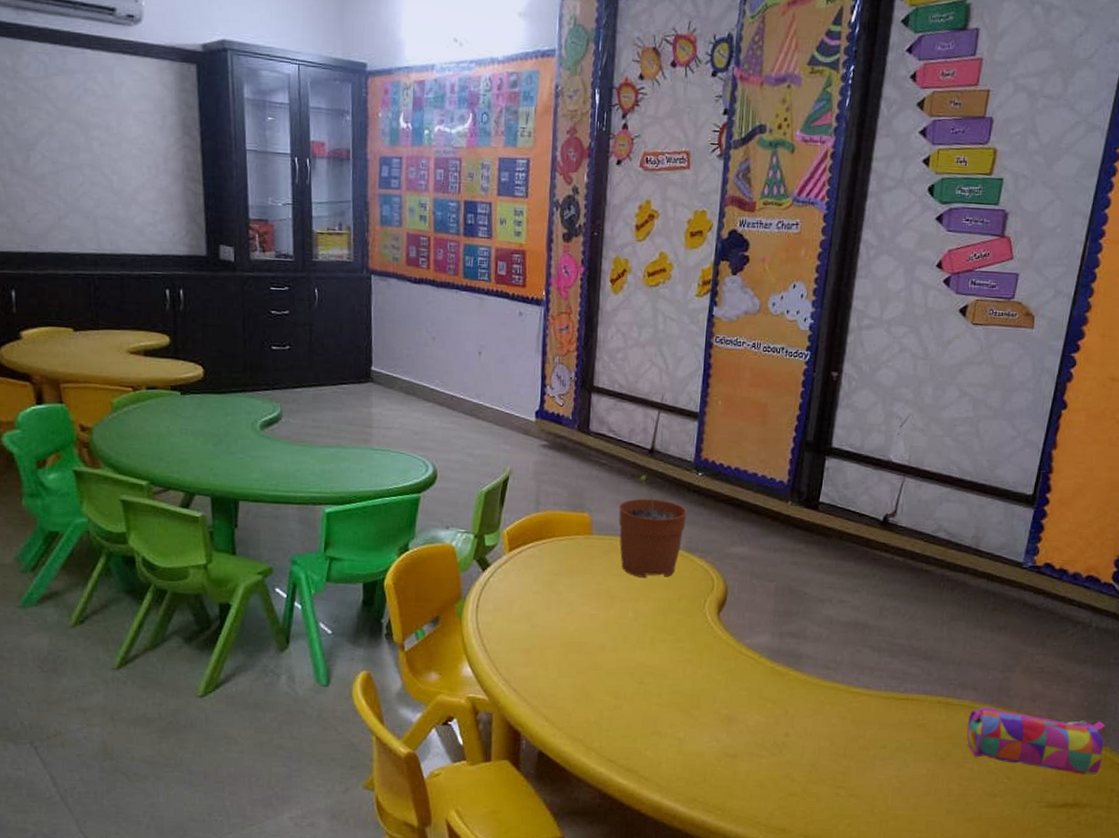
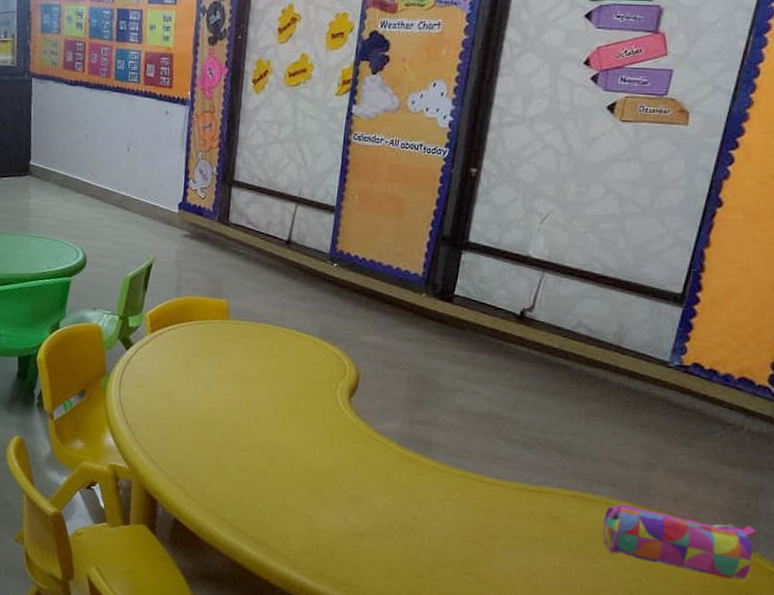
plant pot: present [618,475,688,578] -> none [254,265,322,362]

